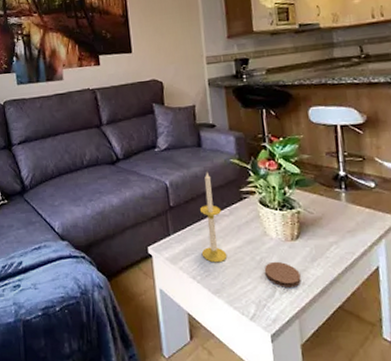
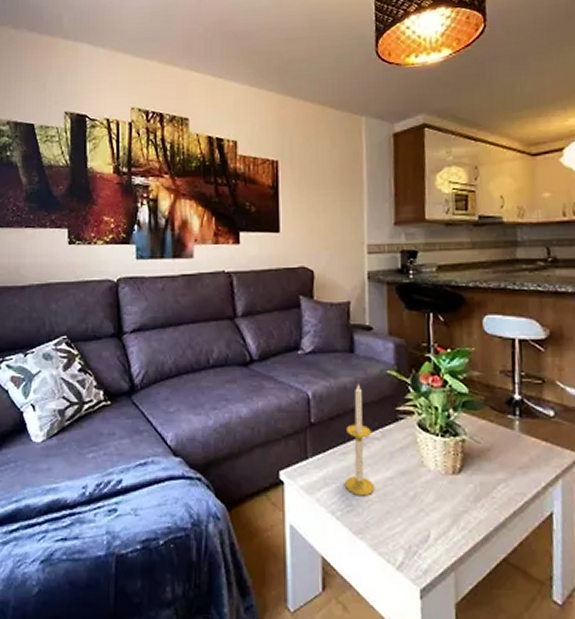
coaster: present [264,261,301,287] -> none [417,498,461,532]

